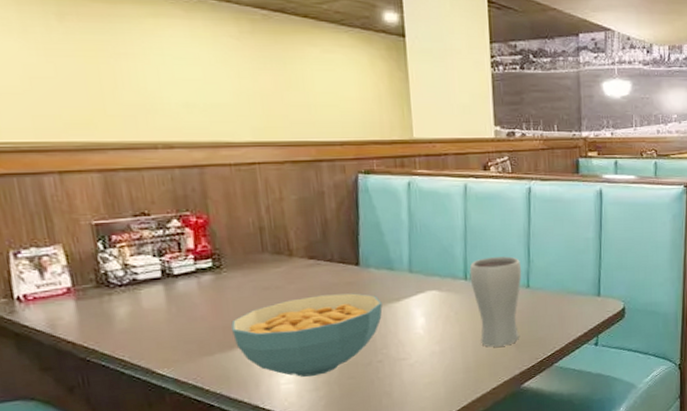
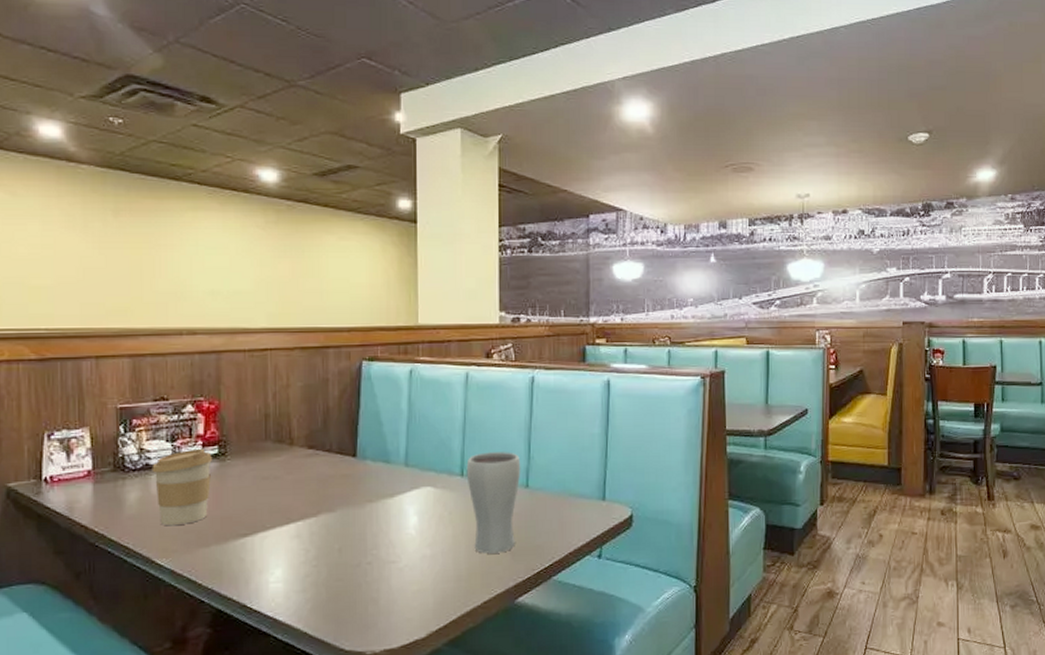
coffee cup: none [140,262,208,338] -> present [151,448,213,526]
cereal bowl: present [231,293,383,377] -> none [229,486,376,576]

